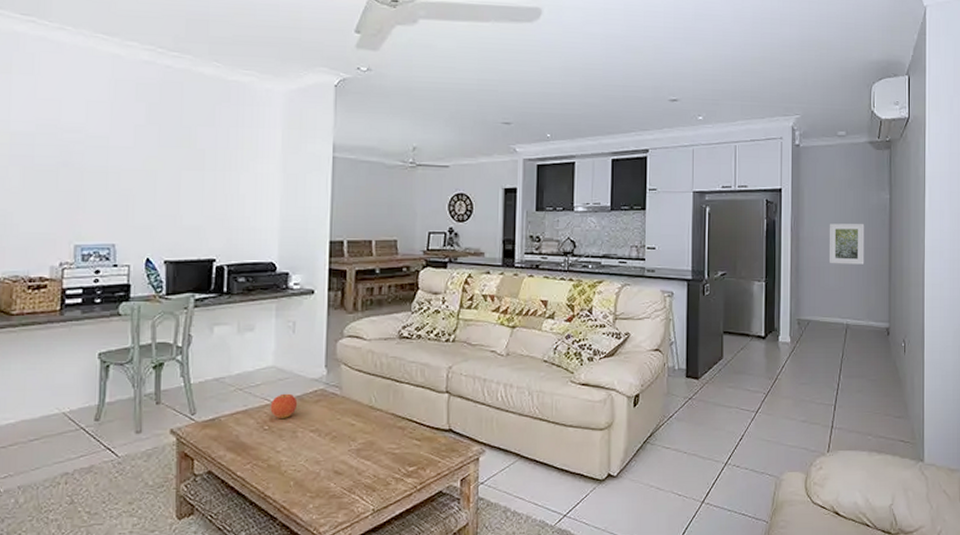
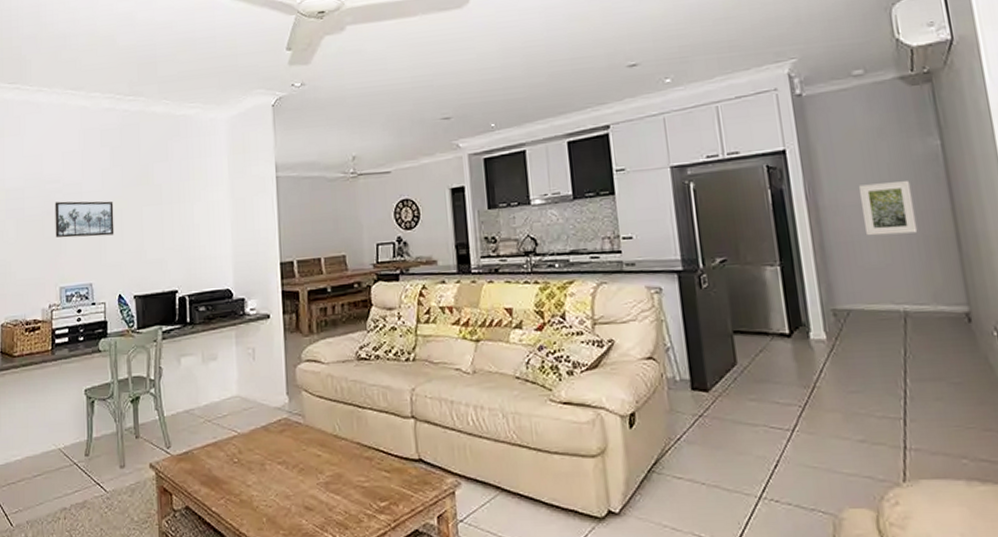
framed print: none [72,153,147,196] -> present [55,201,115,238]
fruit: present [270,393,298,418] -> none [238,423,264,450]

